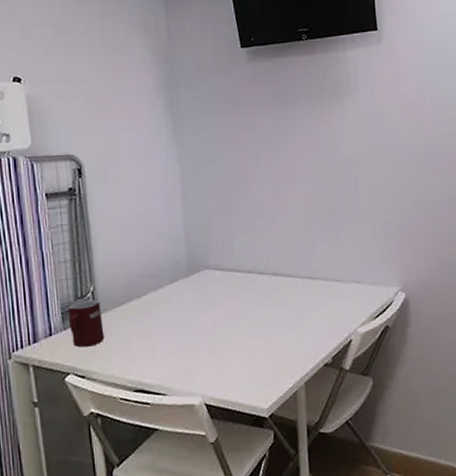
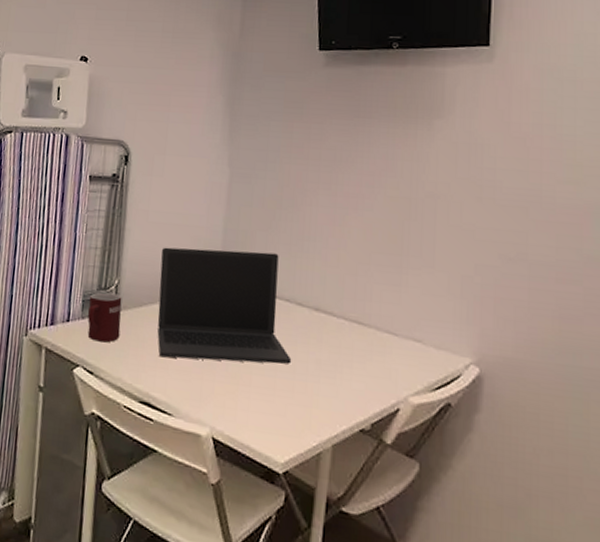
laptop: none [129,234,261,347] -> present [157,247,292,364]

